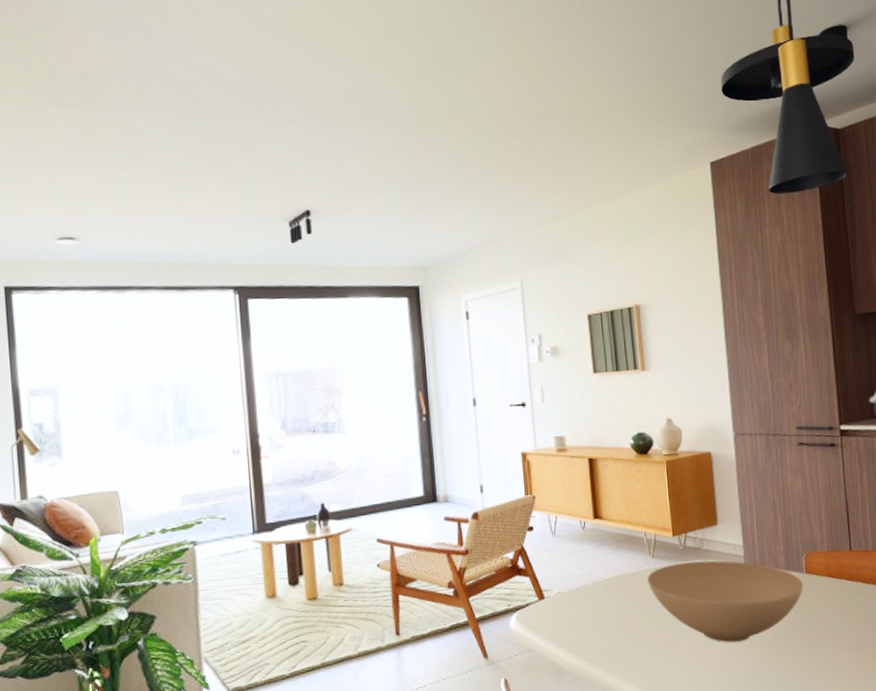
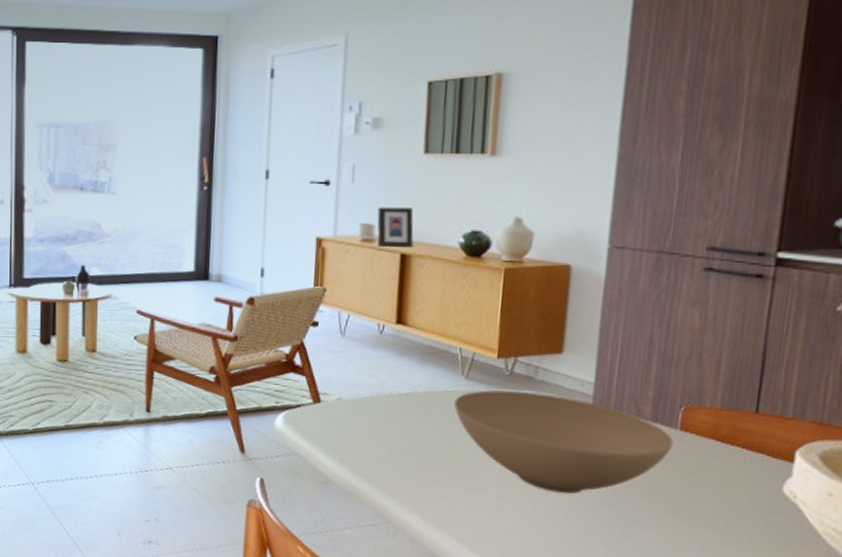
picture frame: none [566,419,597,454] -> present [377,207,414,247]

